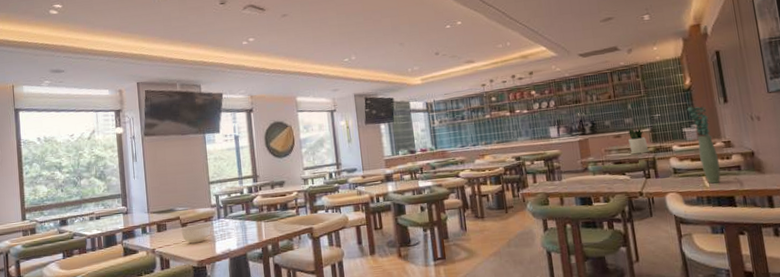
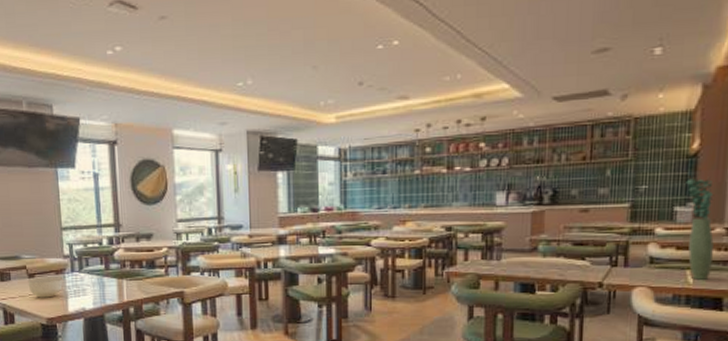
planter: present [627,127,650,155] -> none [596,201,624,235]

